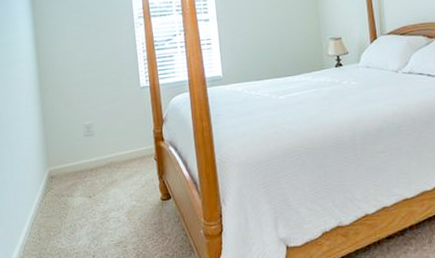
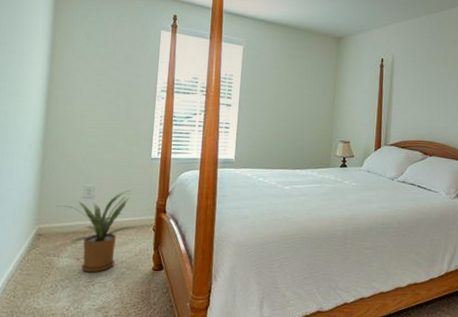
house plant: none [61,122,140,209] -> present [56,190,138,273]

